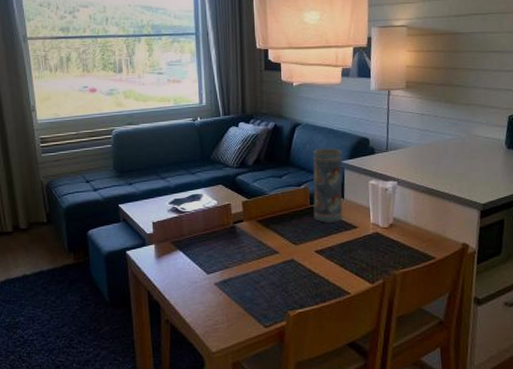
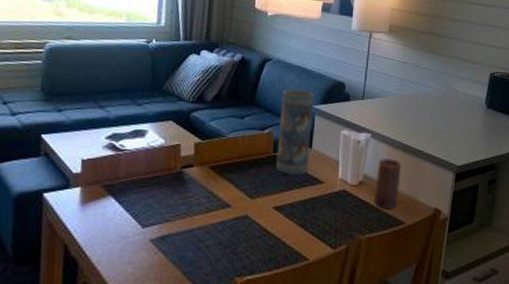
candle: none [404,201,428,247] -> present [373,157,401,210]

